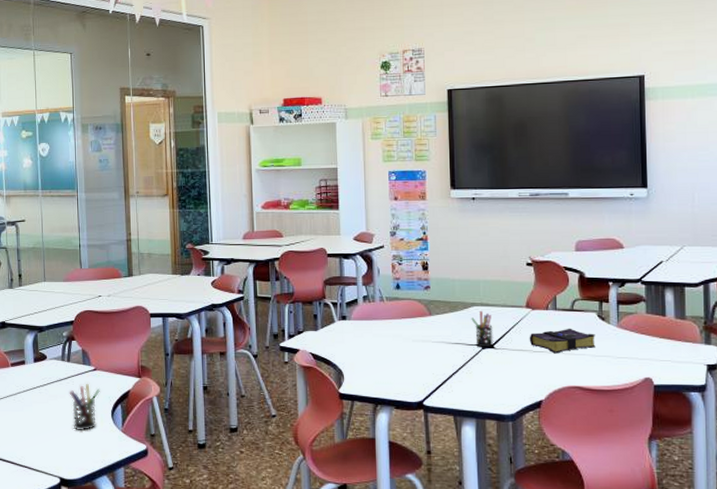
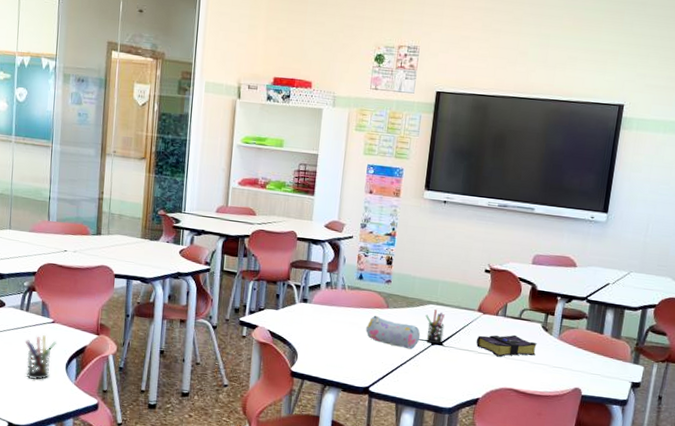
pencil case: none [411,324,469,356] -> present [365,315,421,350]

